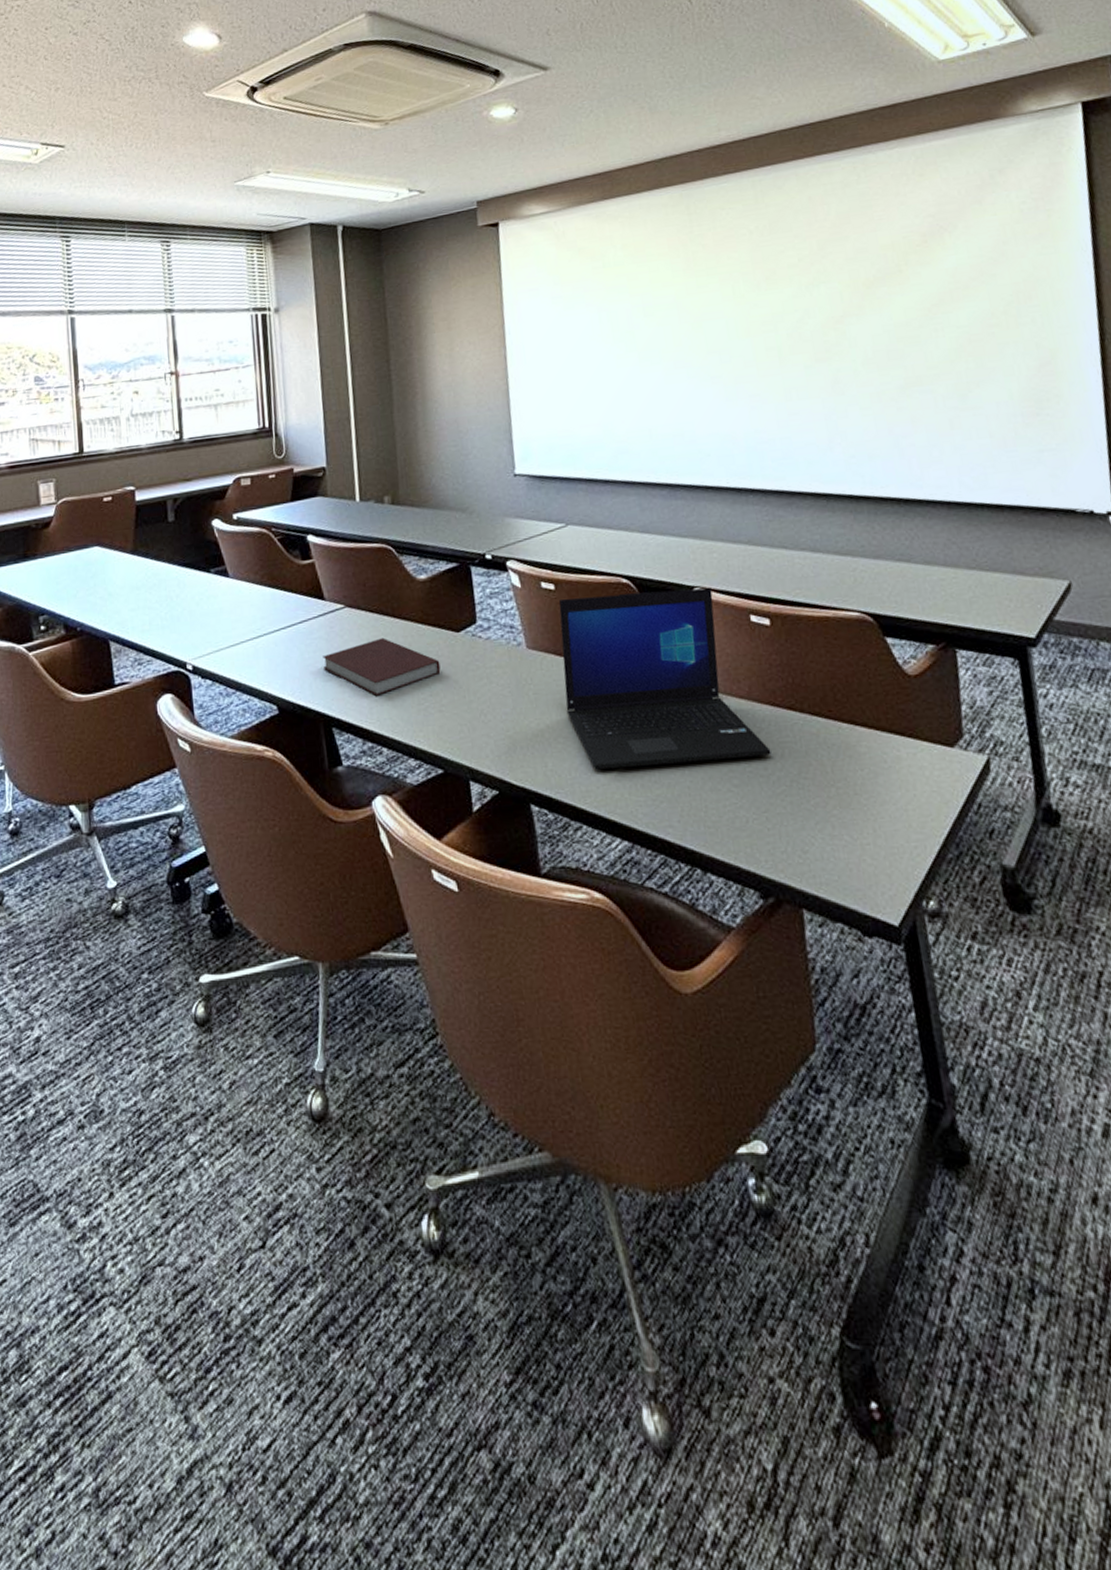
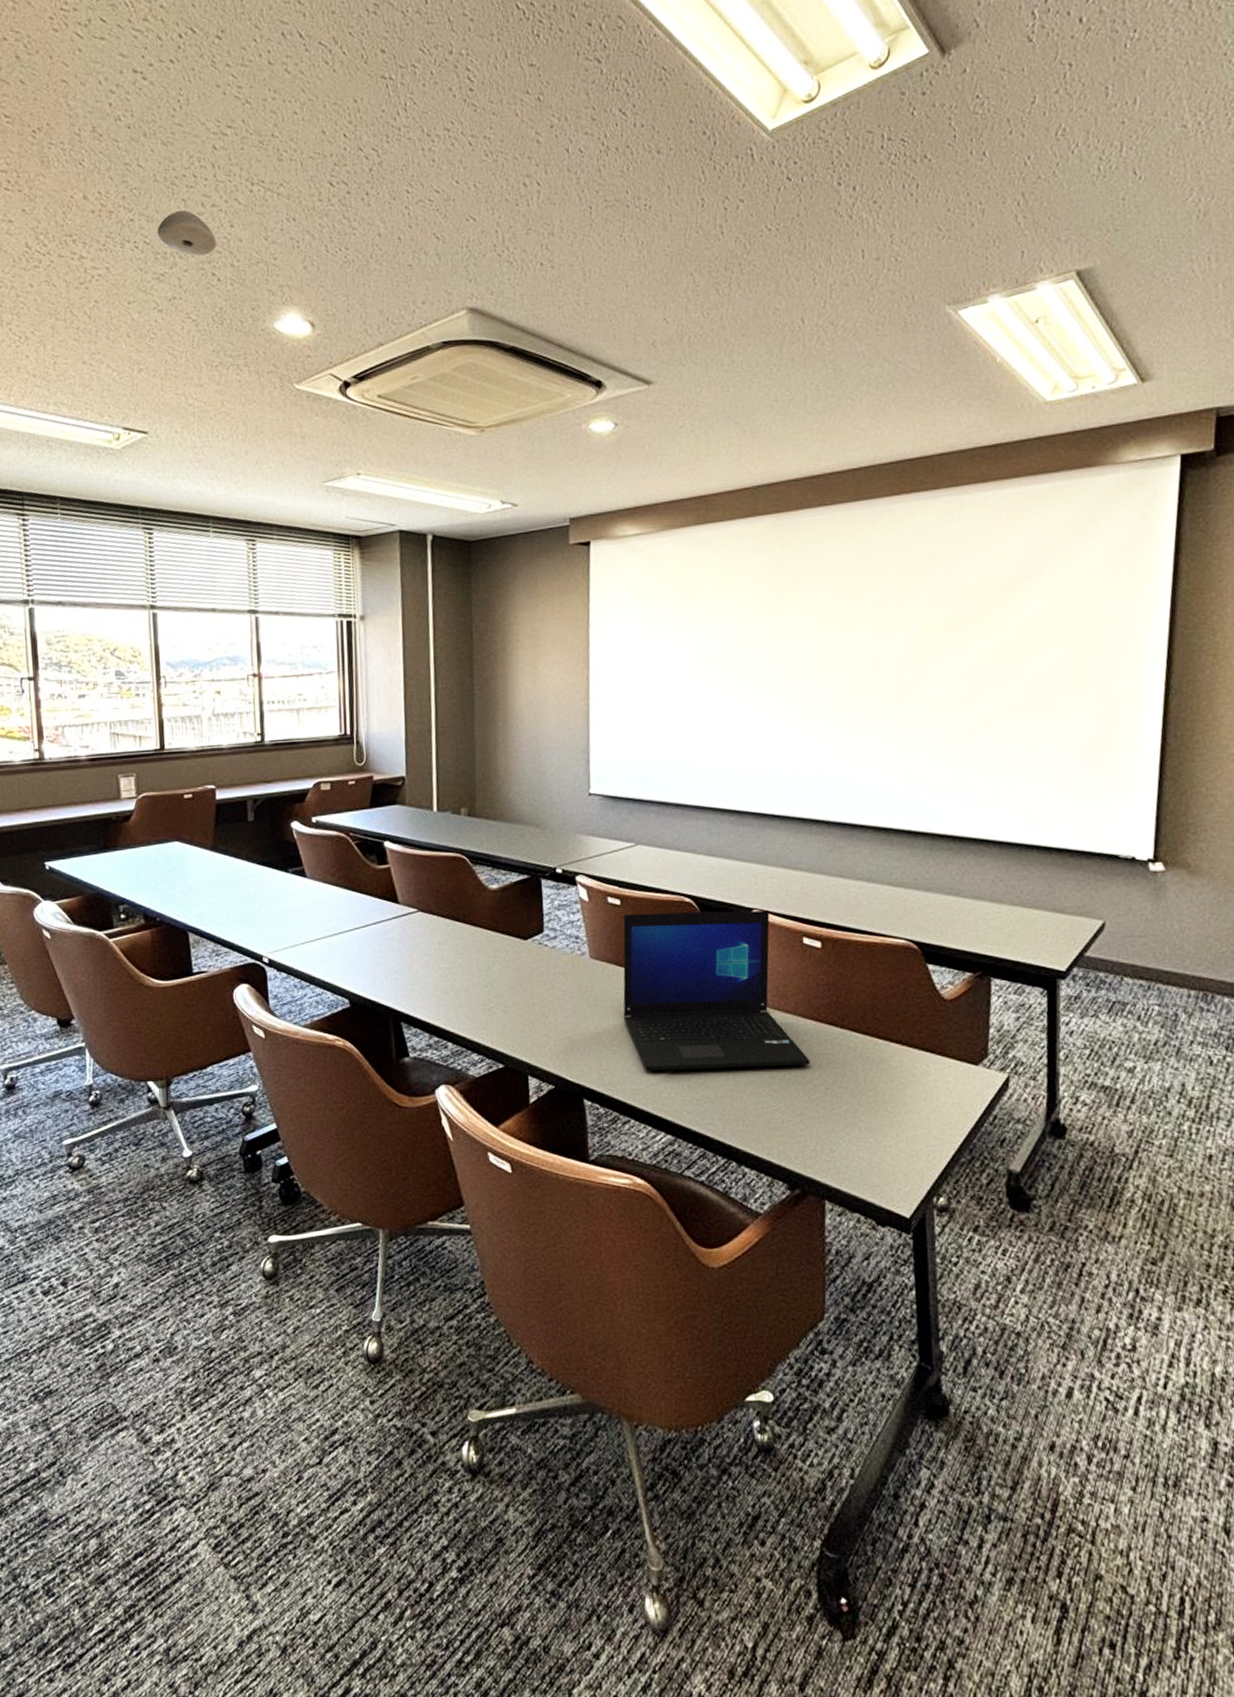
notebook: present [322,637,441,696] -> none [394,941,507,995]

